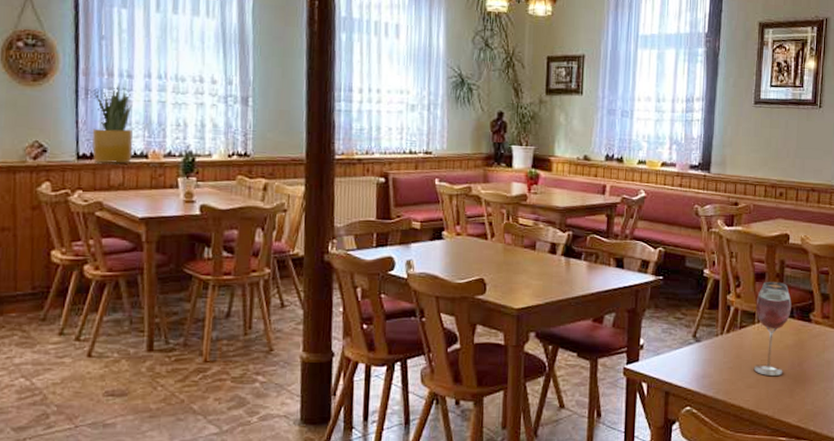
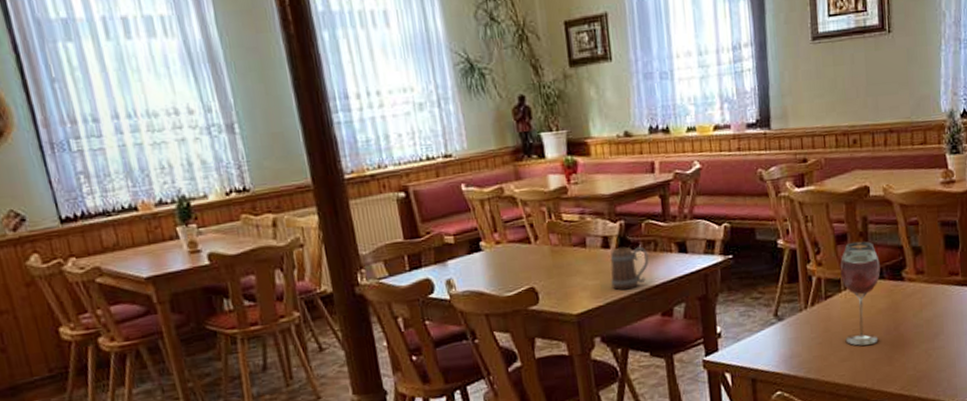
planter: present [92,83,133,164] -> none [59,130,120,224]
beer mug: none [552,254,589,294] -> present [610,246,649,290]

